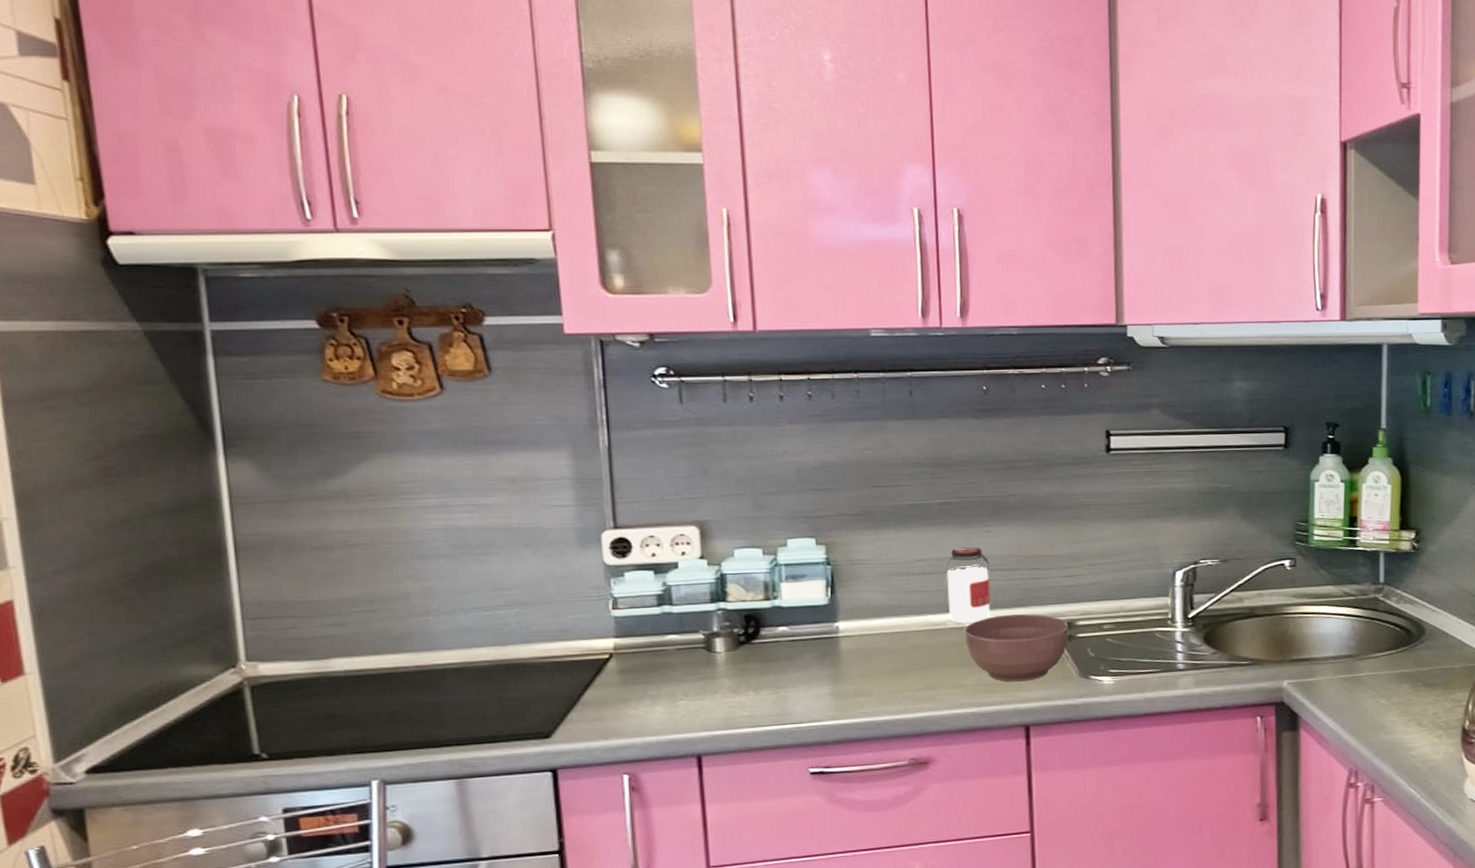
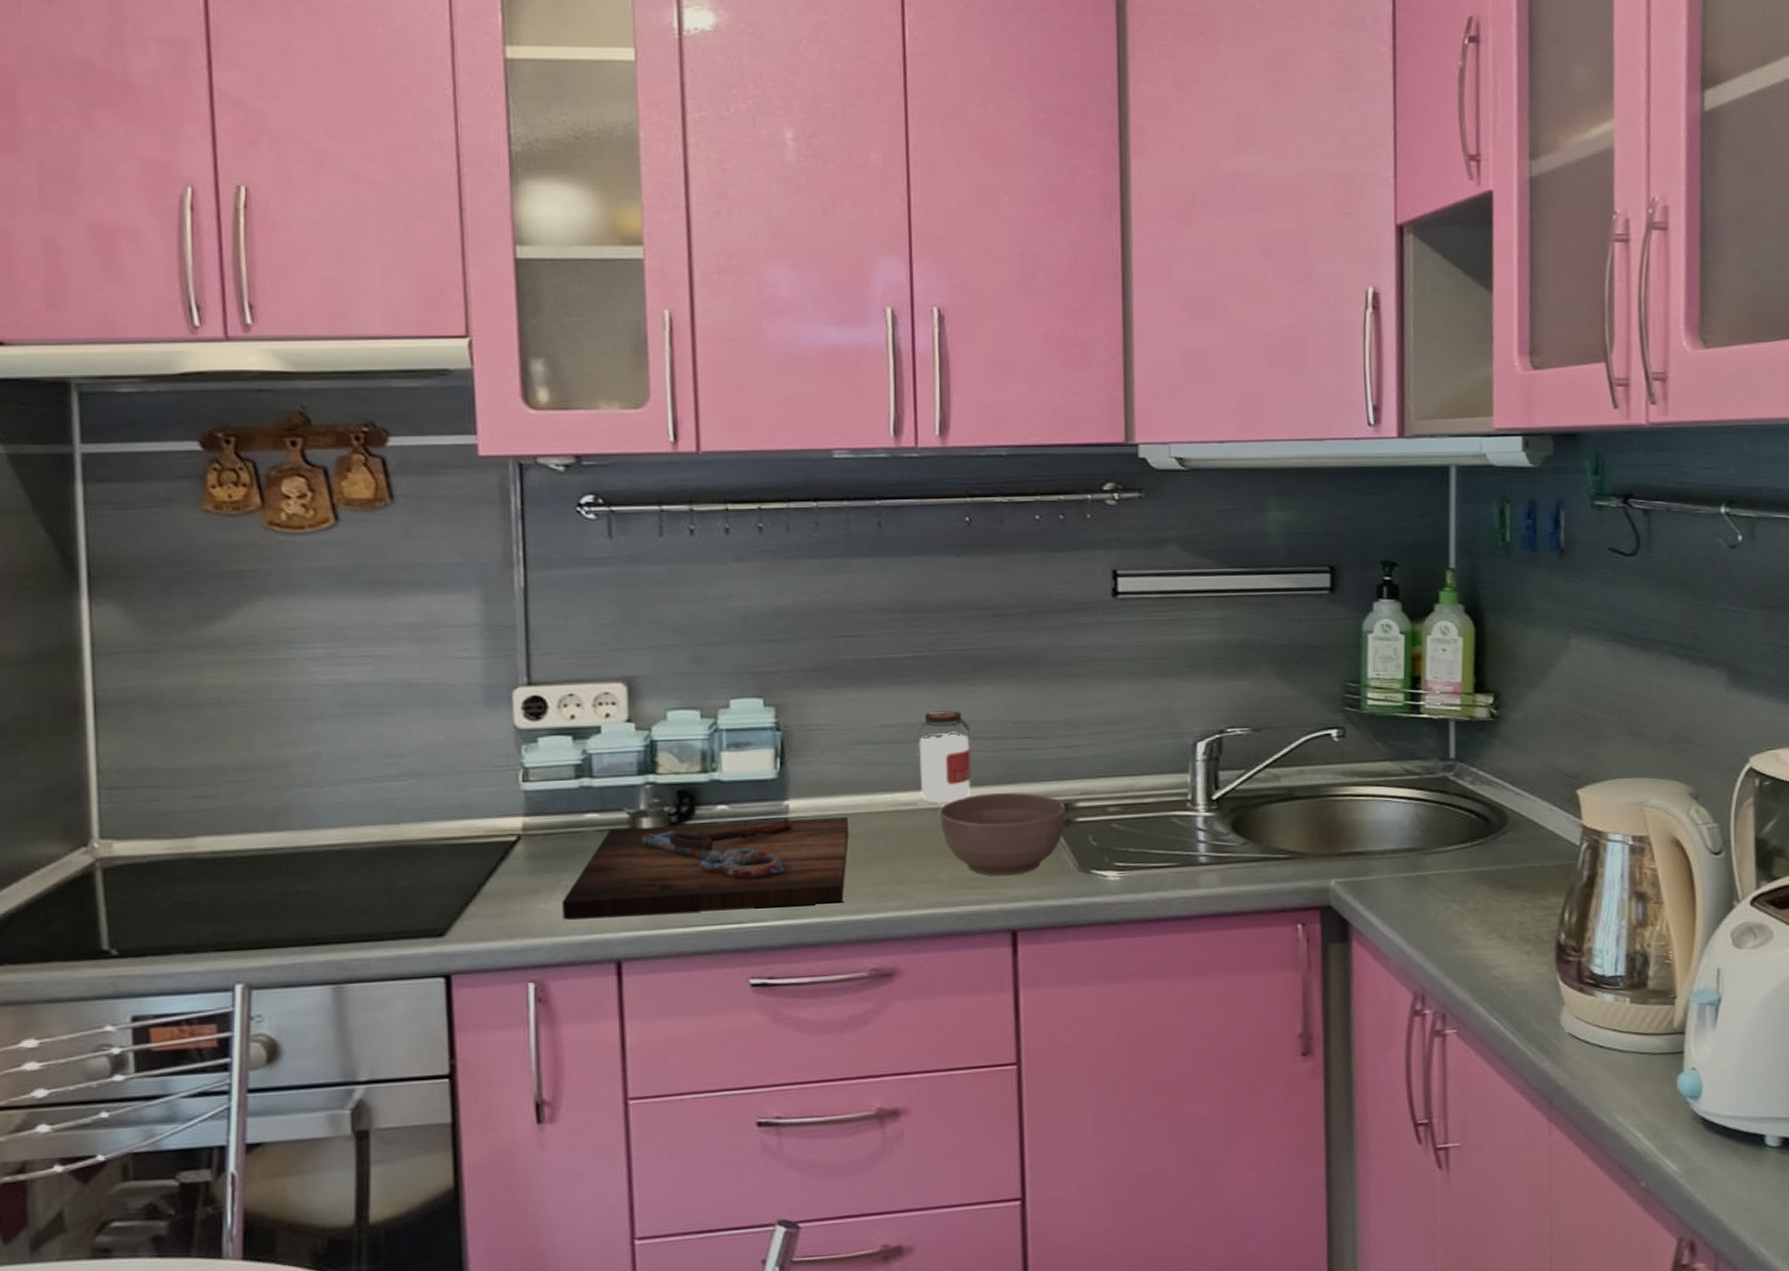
cutting board: none [650,635,890,723] -> present [562,816,850,920]

